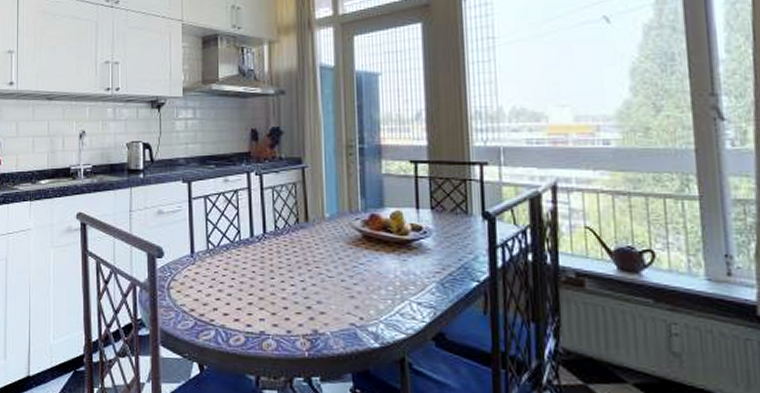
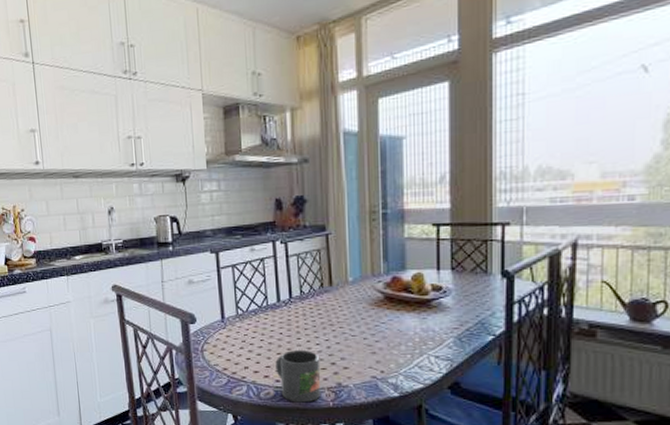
mug: none [247,291,296,352] -> present [275,350,322,403]

